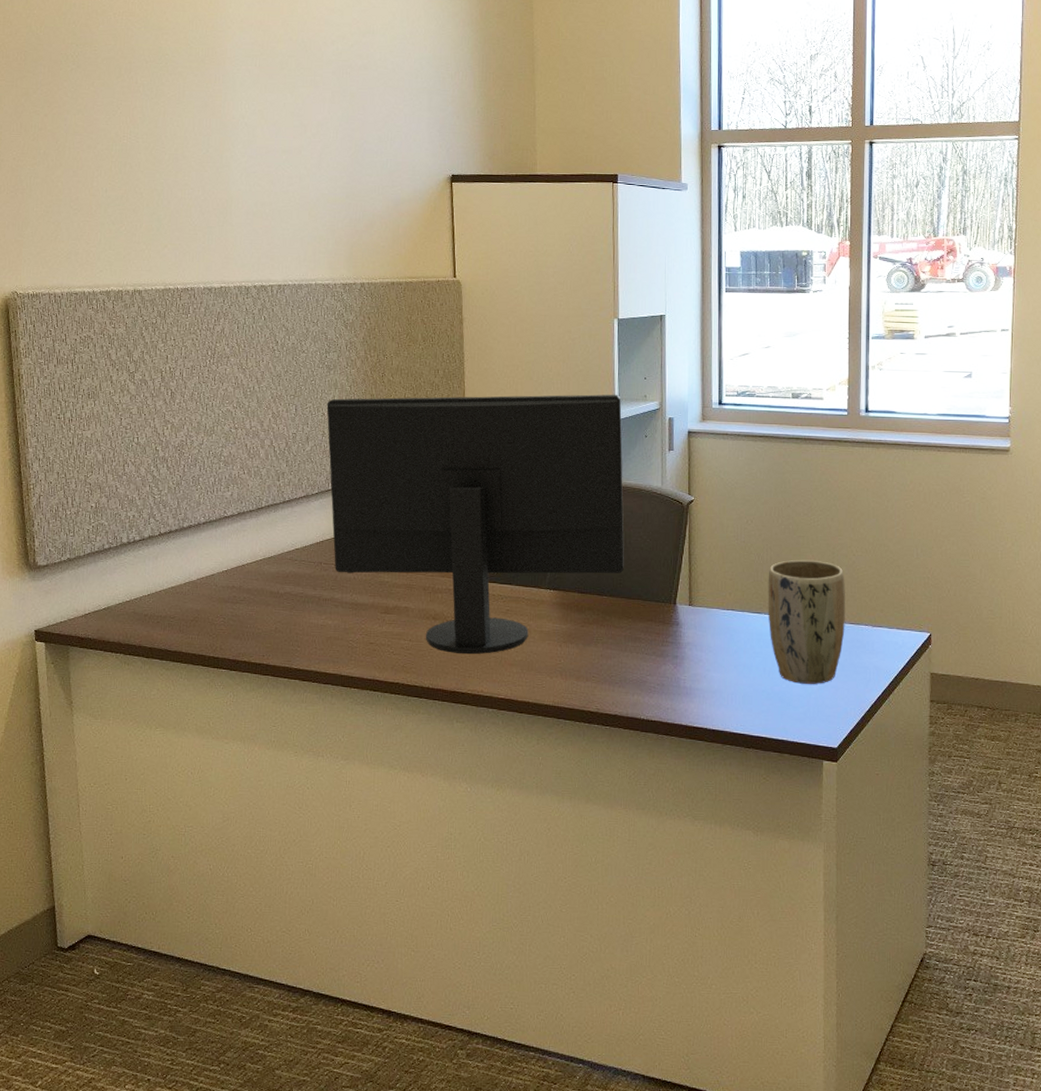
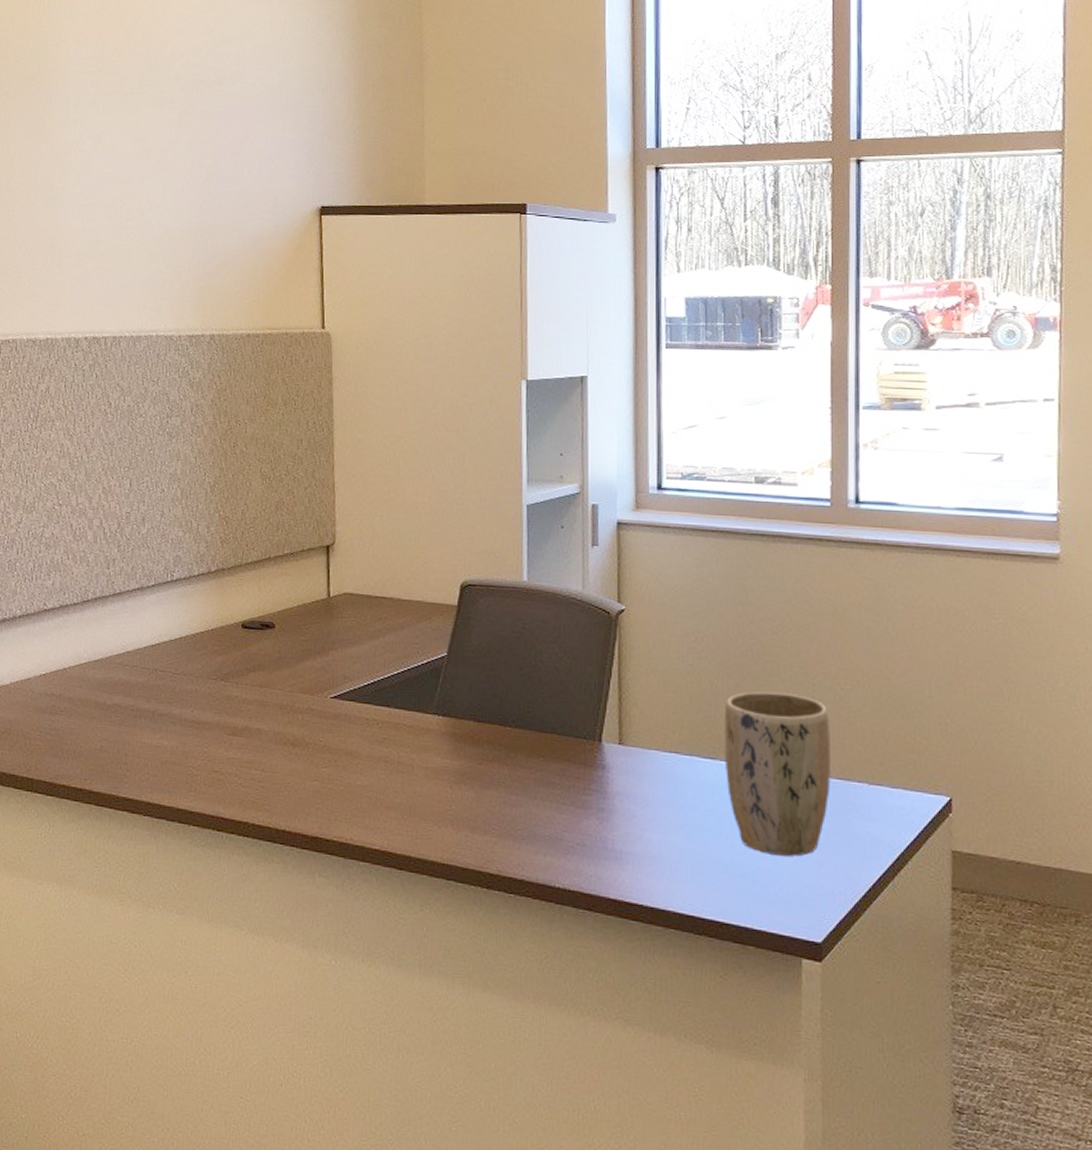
computer monitor: present [326,394,624,654] -> none [166,472,534,792]

